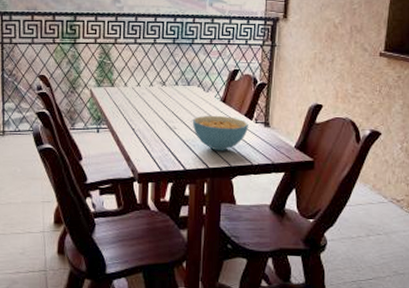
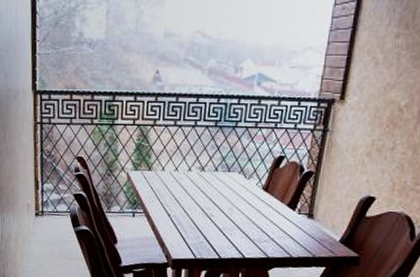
cereal bowl: present [192,115,248,151] -> none [230,203,290,242]

